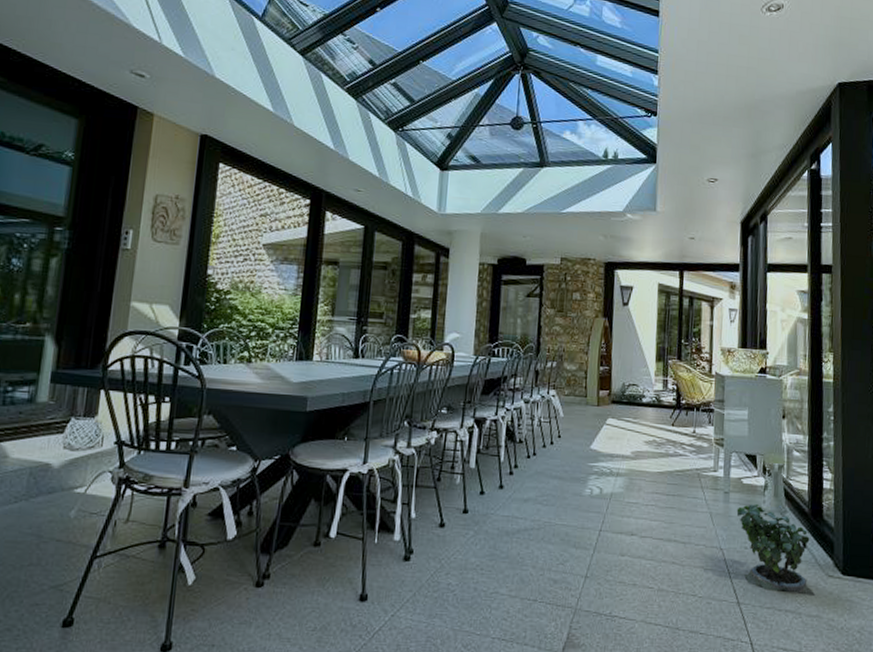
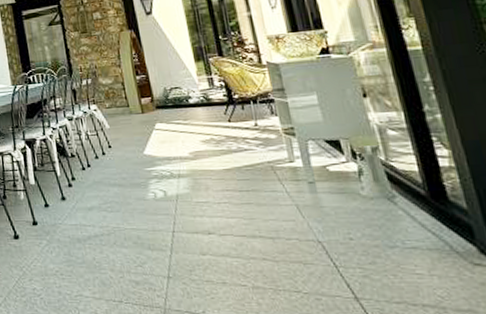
potted plant: present [736,504,816,597] -> none [328,191,462,289]

